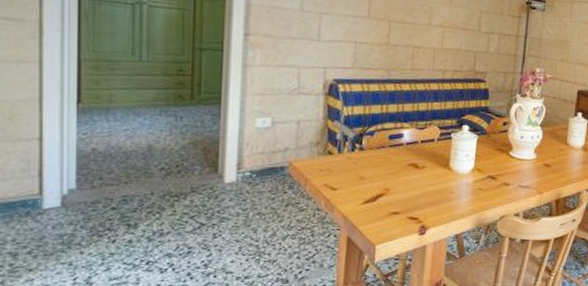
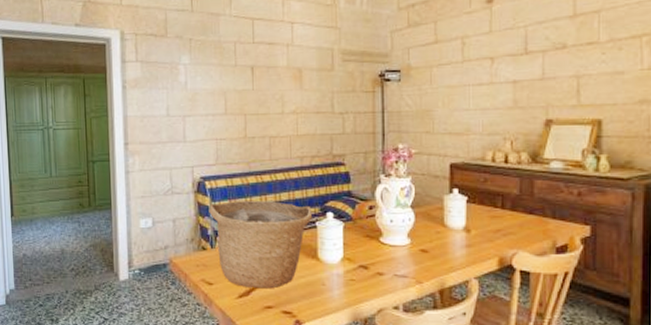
basket: none [339,107,449,195] -> present [209,200,312,289]

